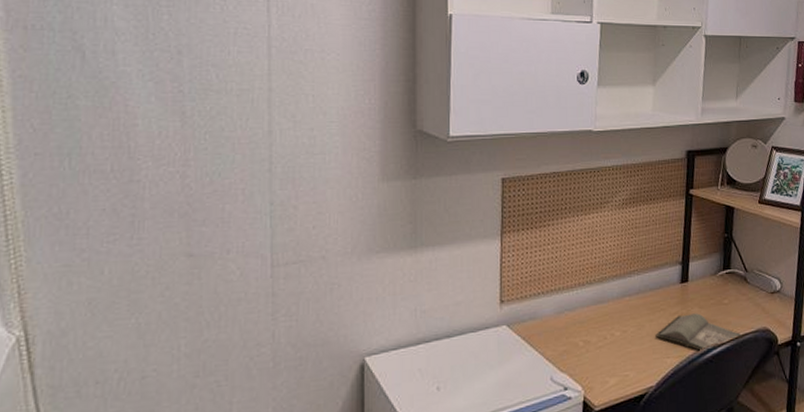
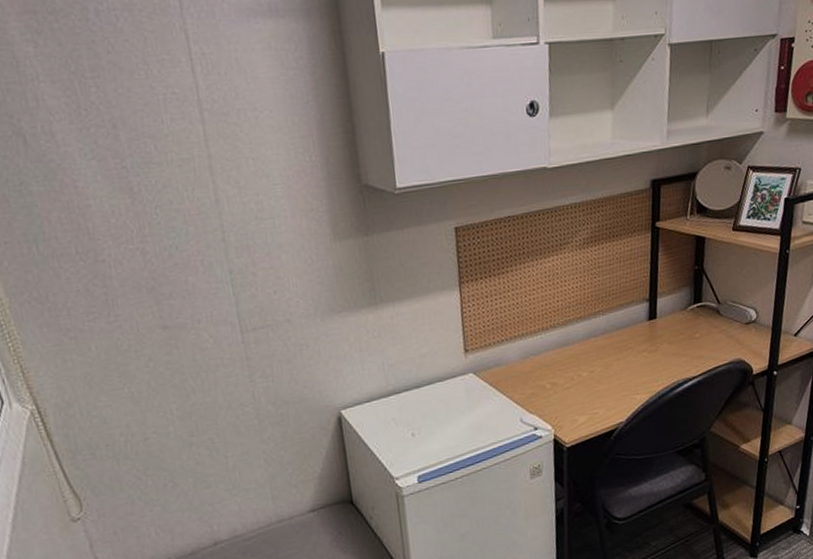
hardback book: present [654,313,742,352] -> none [622,349,715,387]

